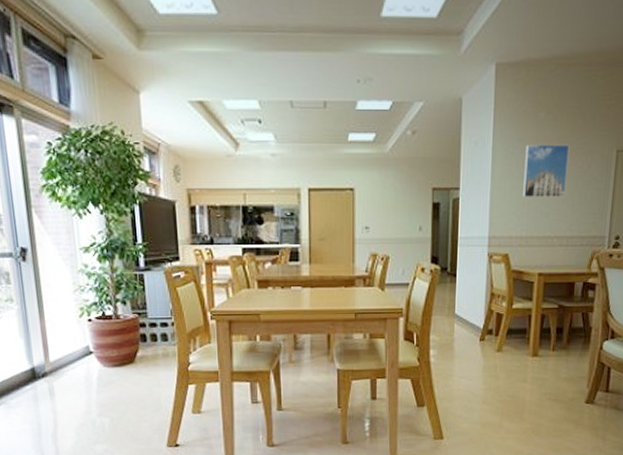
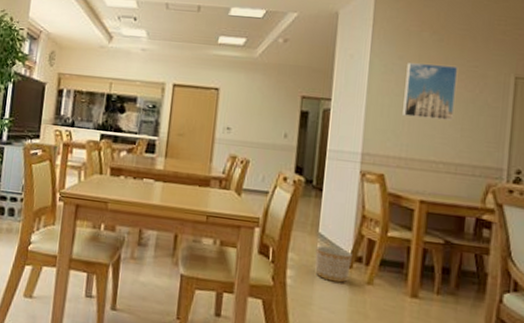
planter: none [453,325,484,354] -> present [315,245,352,283]

